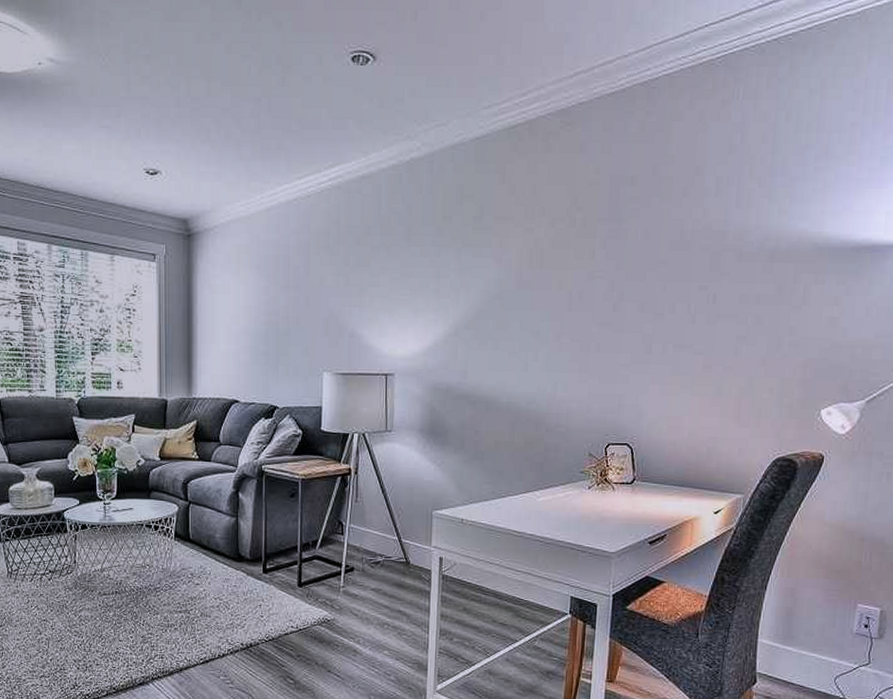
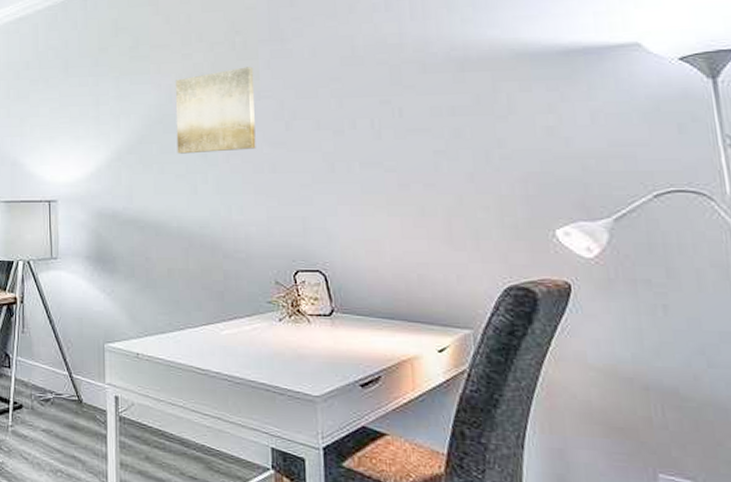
wall art: none [512,245,590,331] -> present [175,67,256,154]

